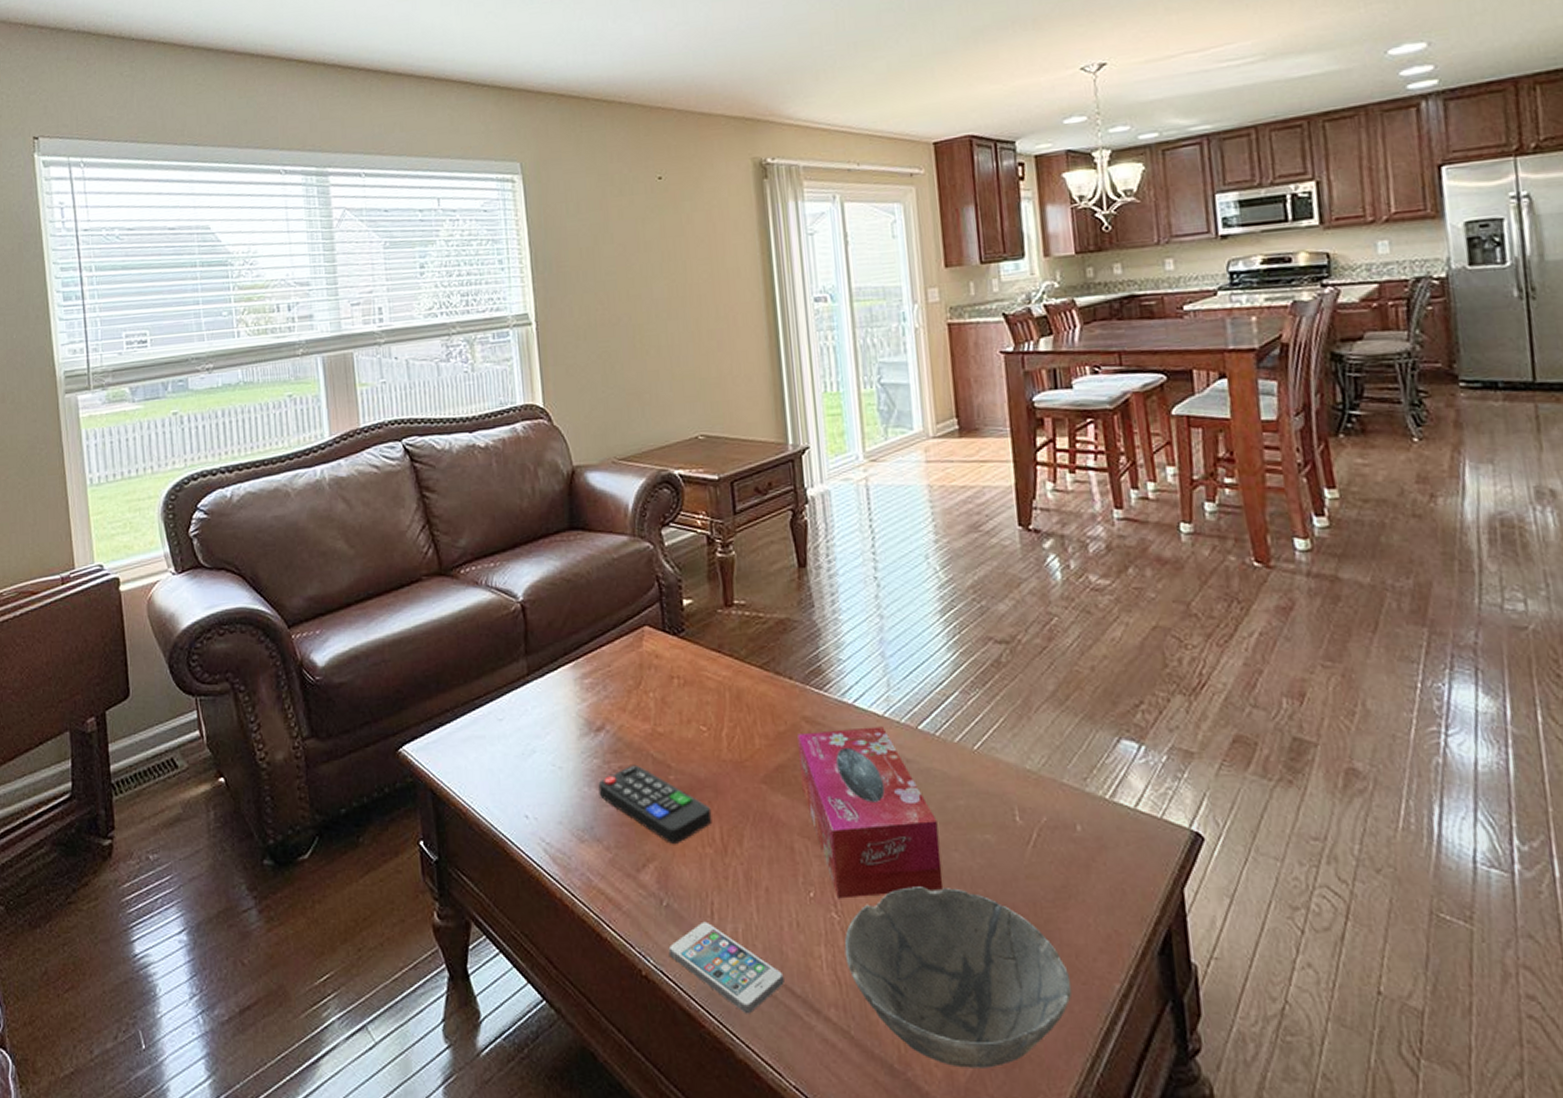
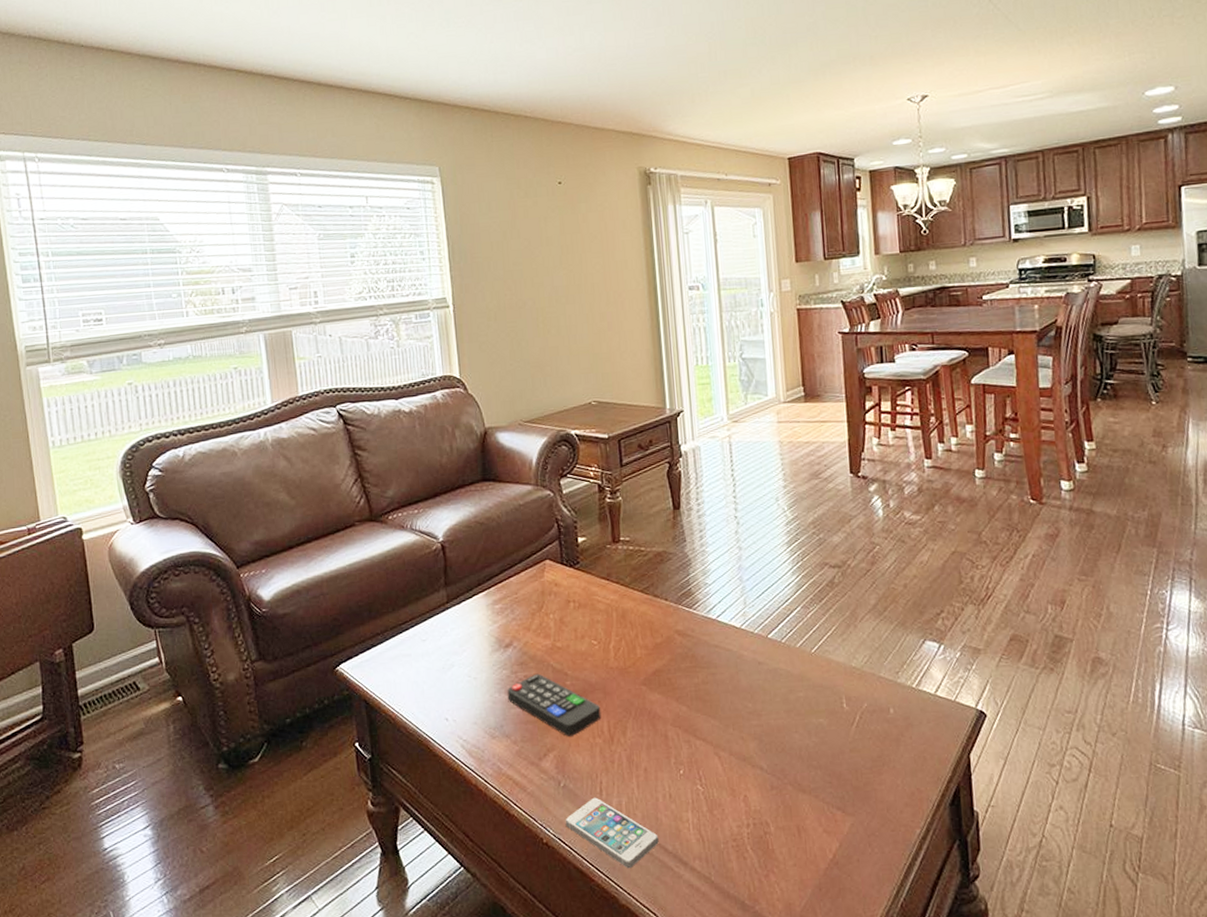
tissue box: present [797,726,944,899] -> none [671,636,786,774]
bowl: present [844,886,1073,1068] -> none [707,761,884,901]

